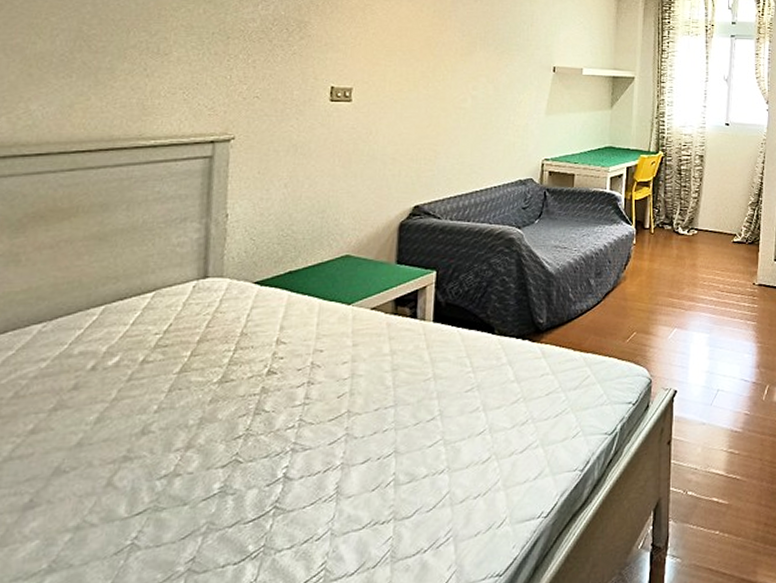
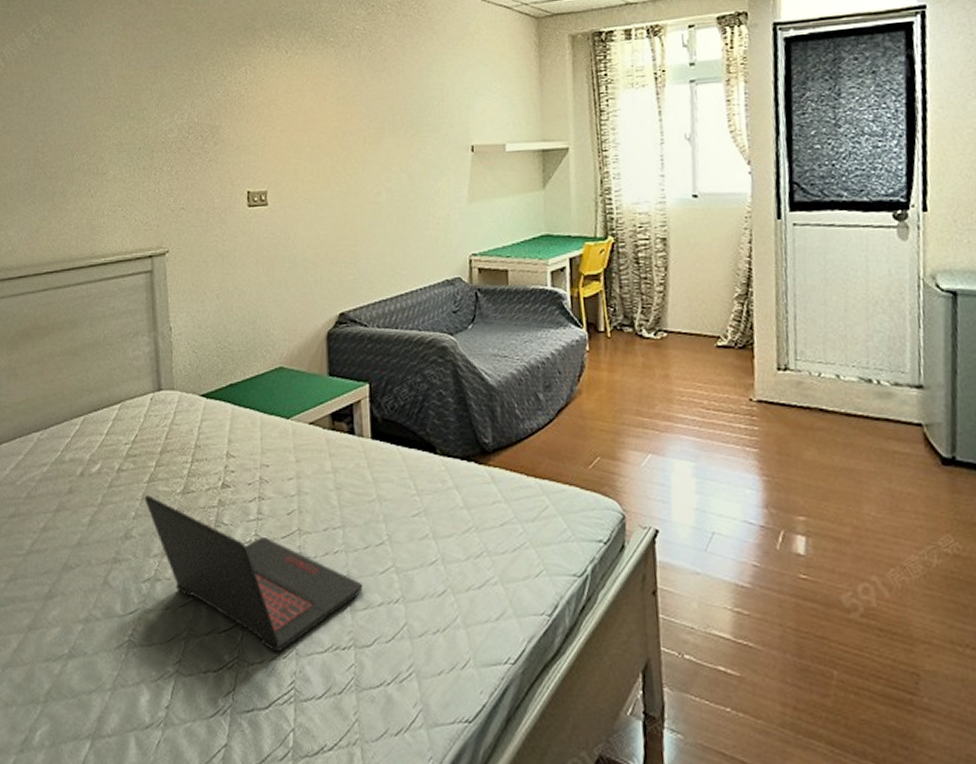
laptop: none [171,386,409,536] -> present [144,494,363,653]

